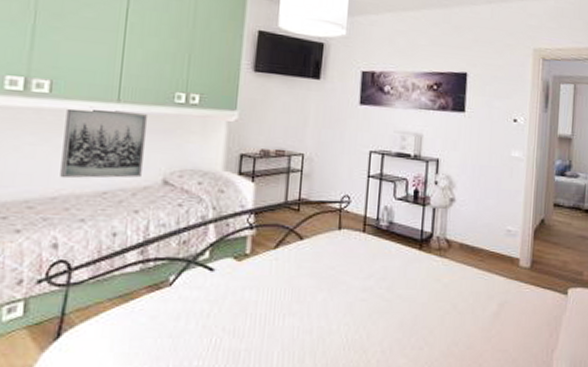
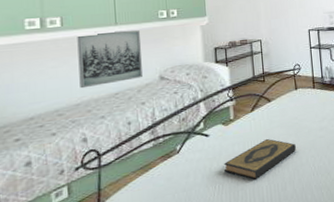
hardback book: none [227,288,327,340] -> present [224,138,296,180]

